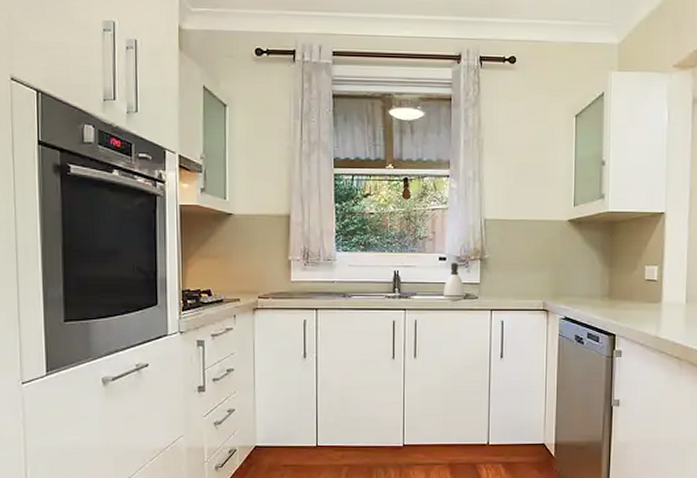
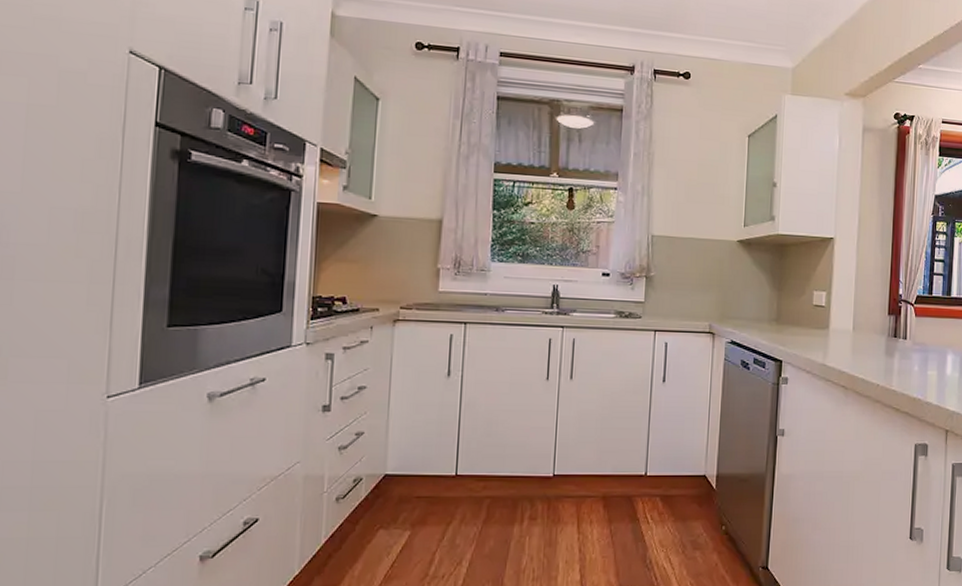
soap dispenser: present [444,263,466,302] -> none [605,279,630,321]

